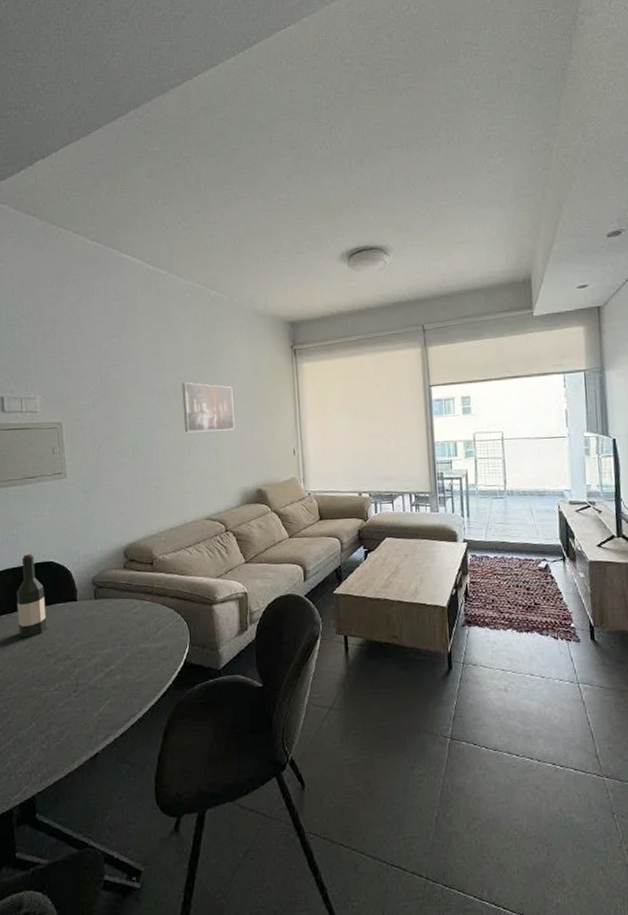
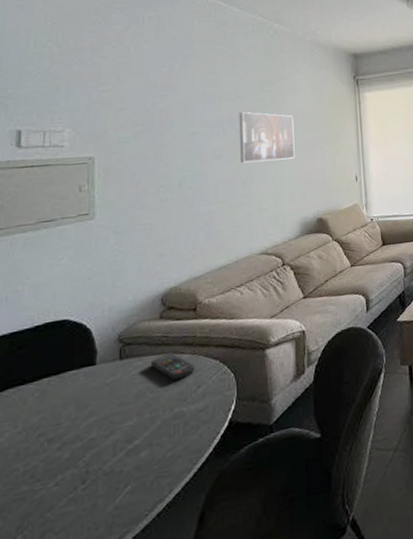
wine bottle: present [16,554,47,638] -> none [11,313,53,422]
remote control: none [118,598,155,622] -> present [150,352,195,381]

